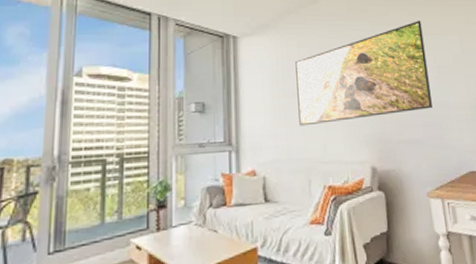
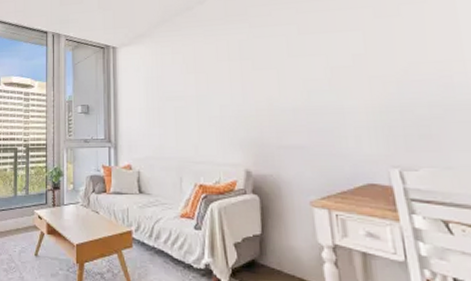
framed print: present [295,21,432,126] -> none [169,18,322,128]

